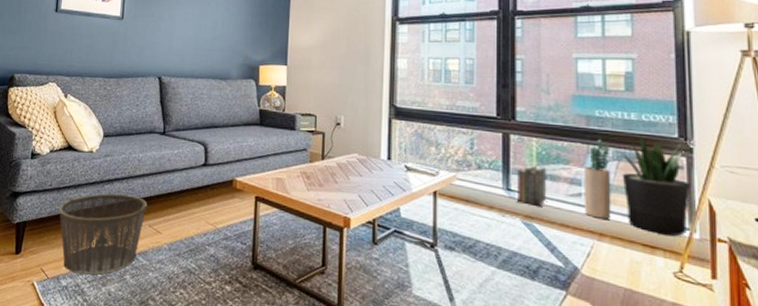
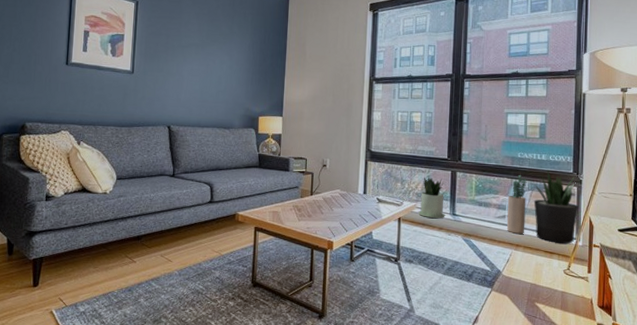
basket: present [59,193,148,276] -> none [75,229,159,301]
planter: none [460,140,497,195] -> present [418,177,446,219]
books: present [516,165,547,206] -> none [459,195,482,226]

